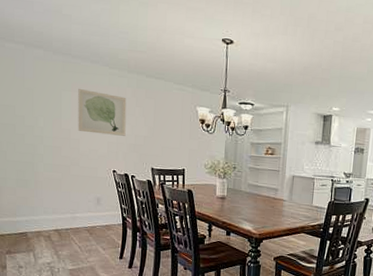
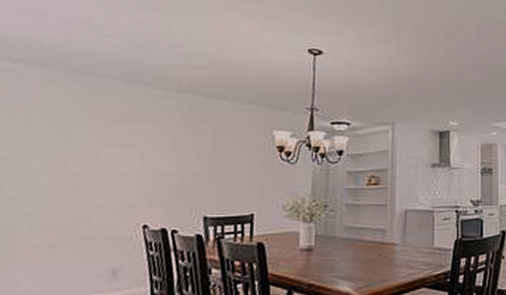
wall art: present [78,89,127,136] -> none [93,117,173,176]

